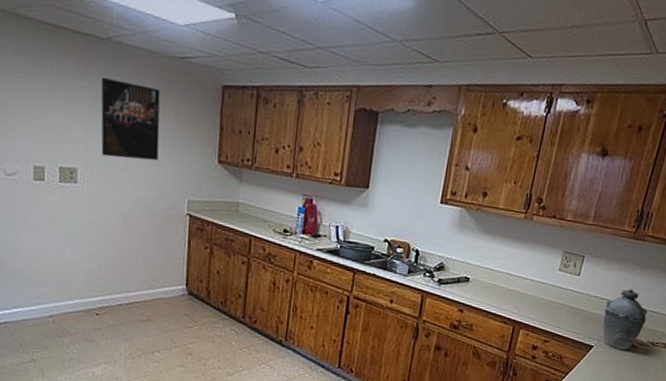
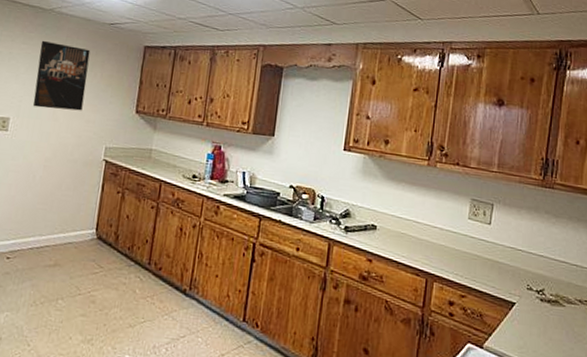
kettle: present [603,289,648,351] -> none [521,240,569,309]

